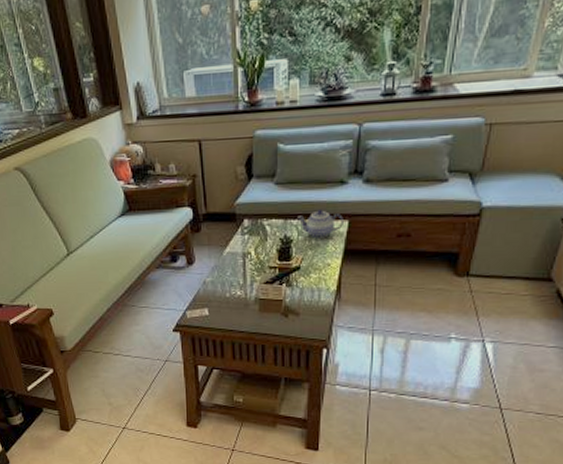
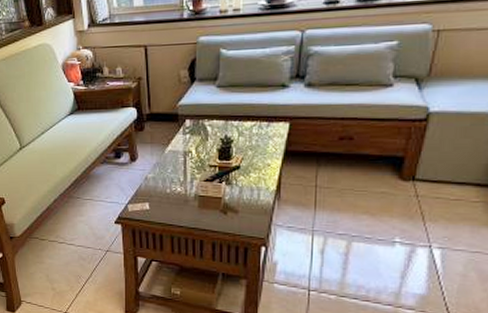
teapot: present [297,208,343,239] -> none [238,111,284,140]

